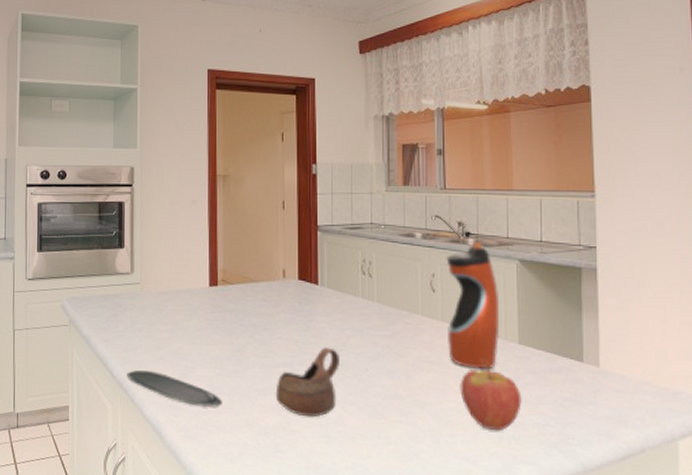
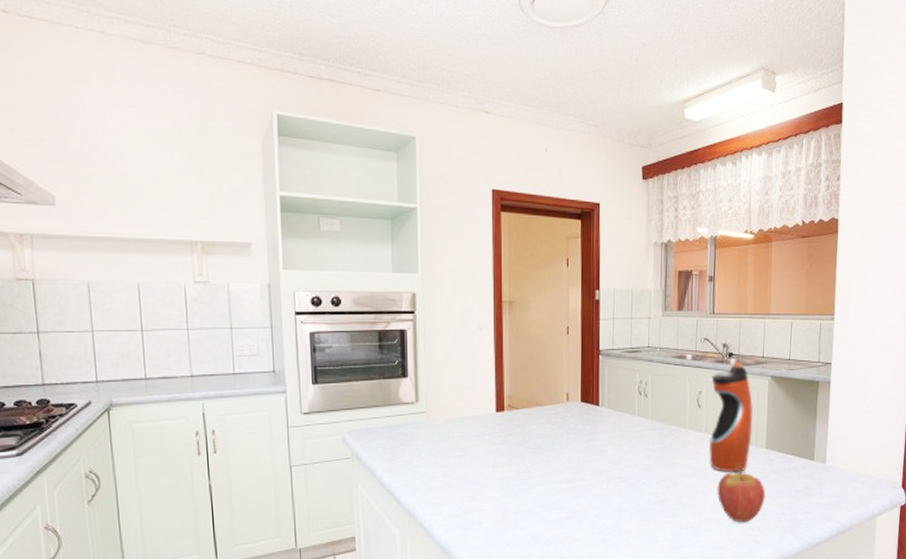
oval tray: present [127,370,222,407] -> none [414,497,509,525]
cup: present [275,347,341,418] -> none [559,462,618,526]

